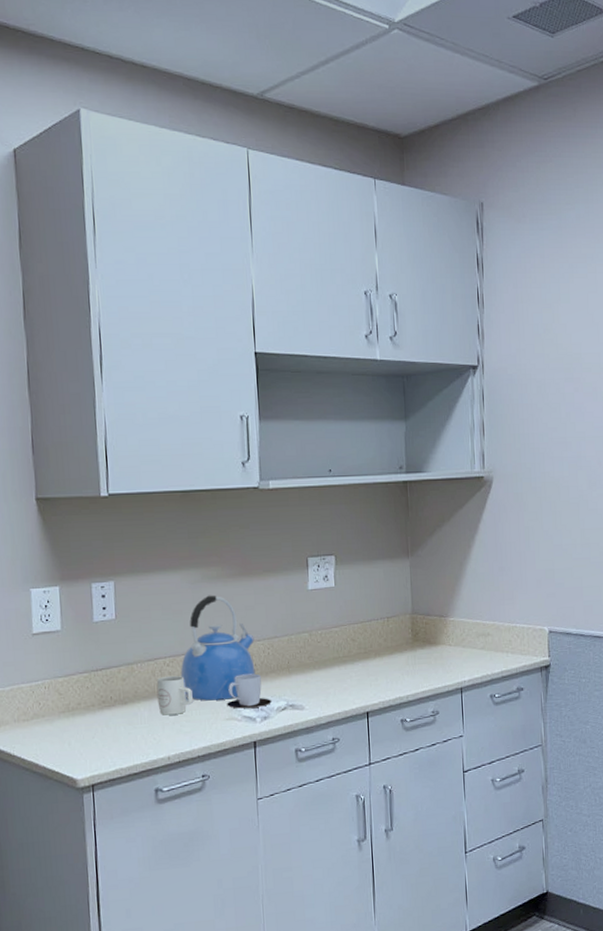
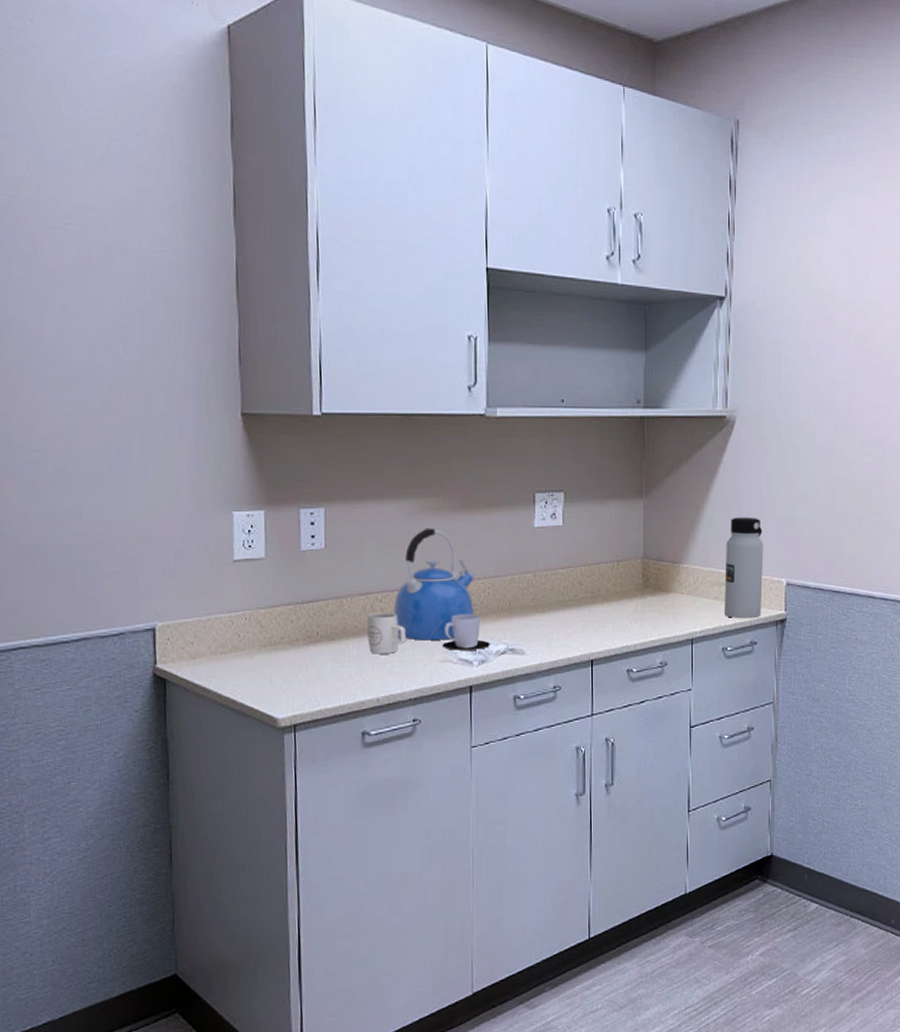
water bottle: none [489,570,526,667] -> present [725,517,764,619]

